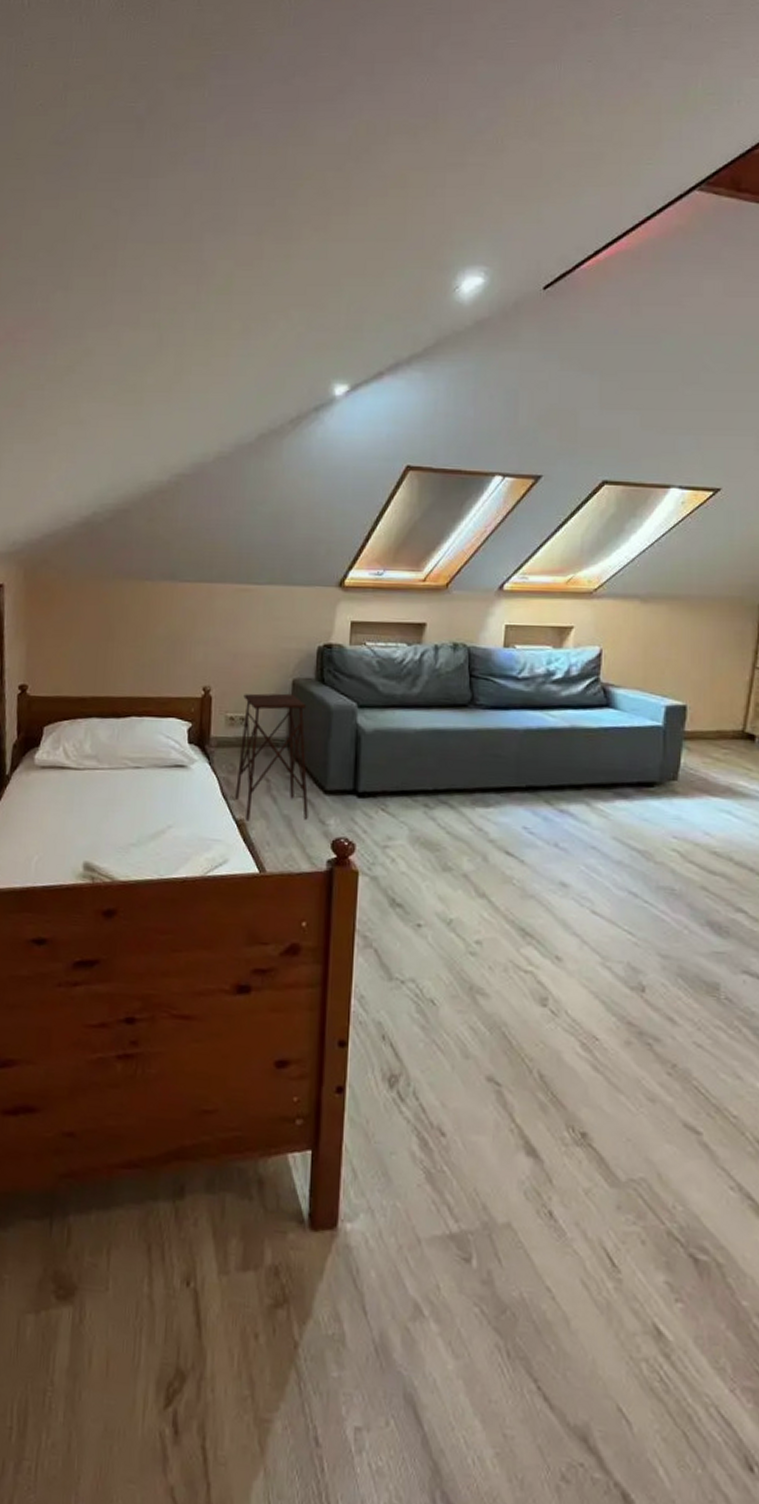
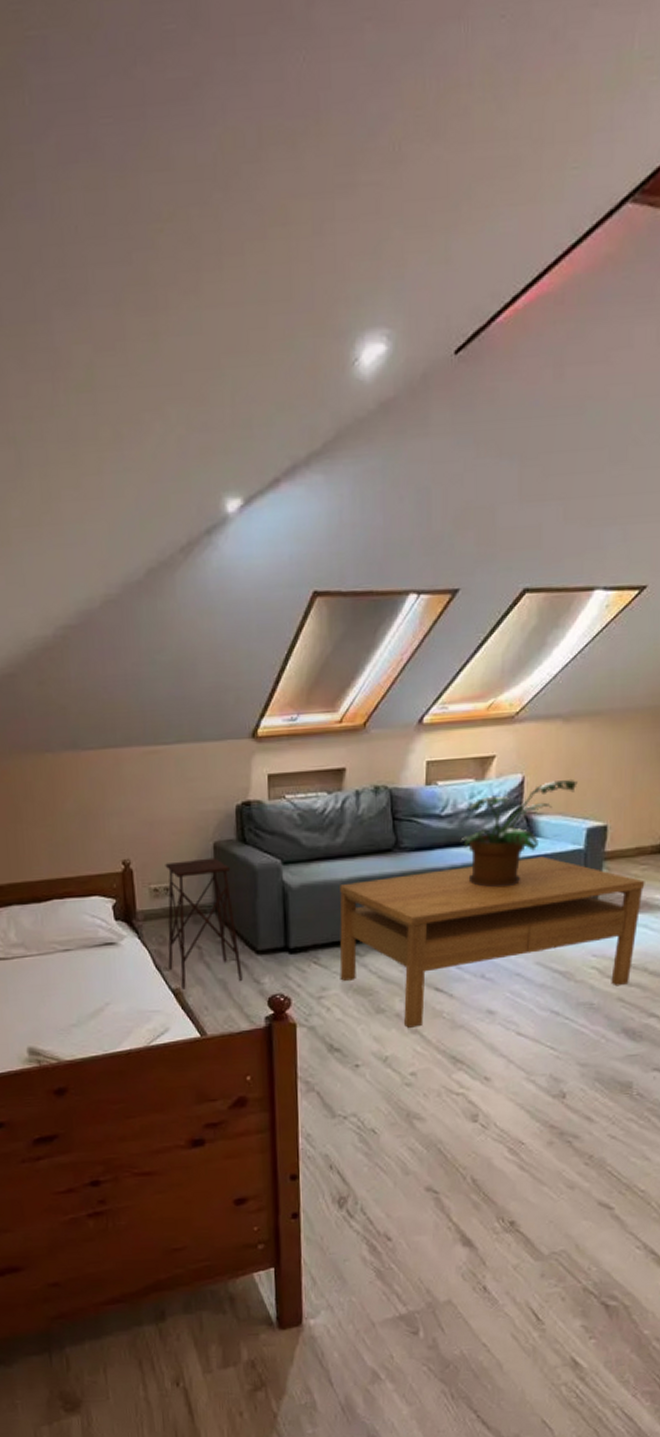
coffee table: none [407,728,728,891] -> present [339,856,645,1028]
potted plant: none [536,656,656,756] -> present [460,778,578,888]

